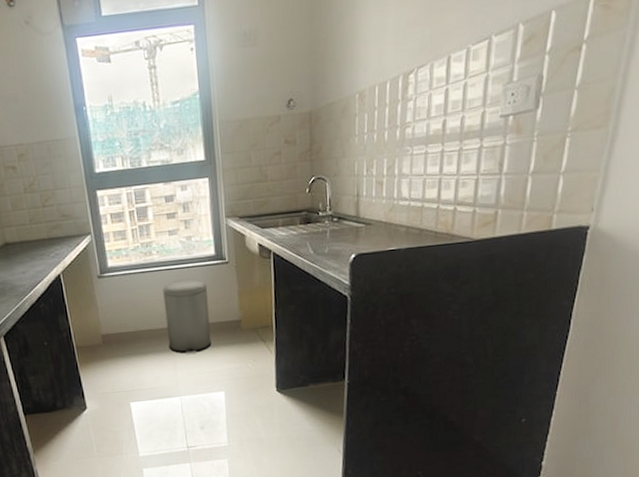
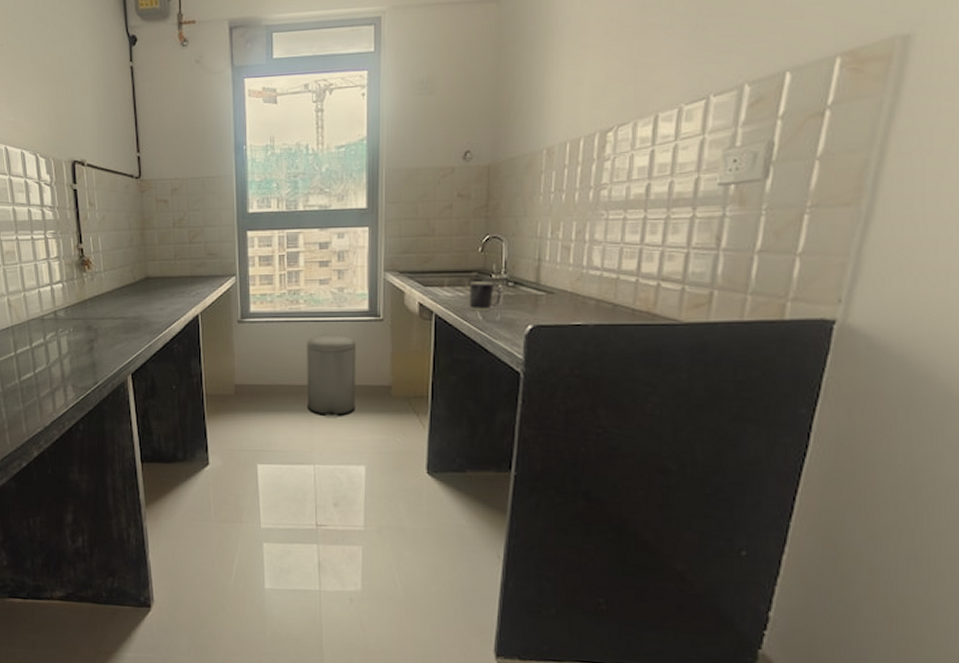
mug: none [299,218,328,247] -> present [468,281,501,311]

